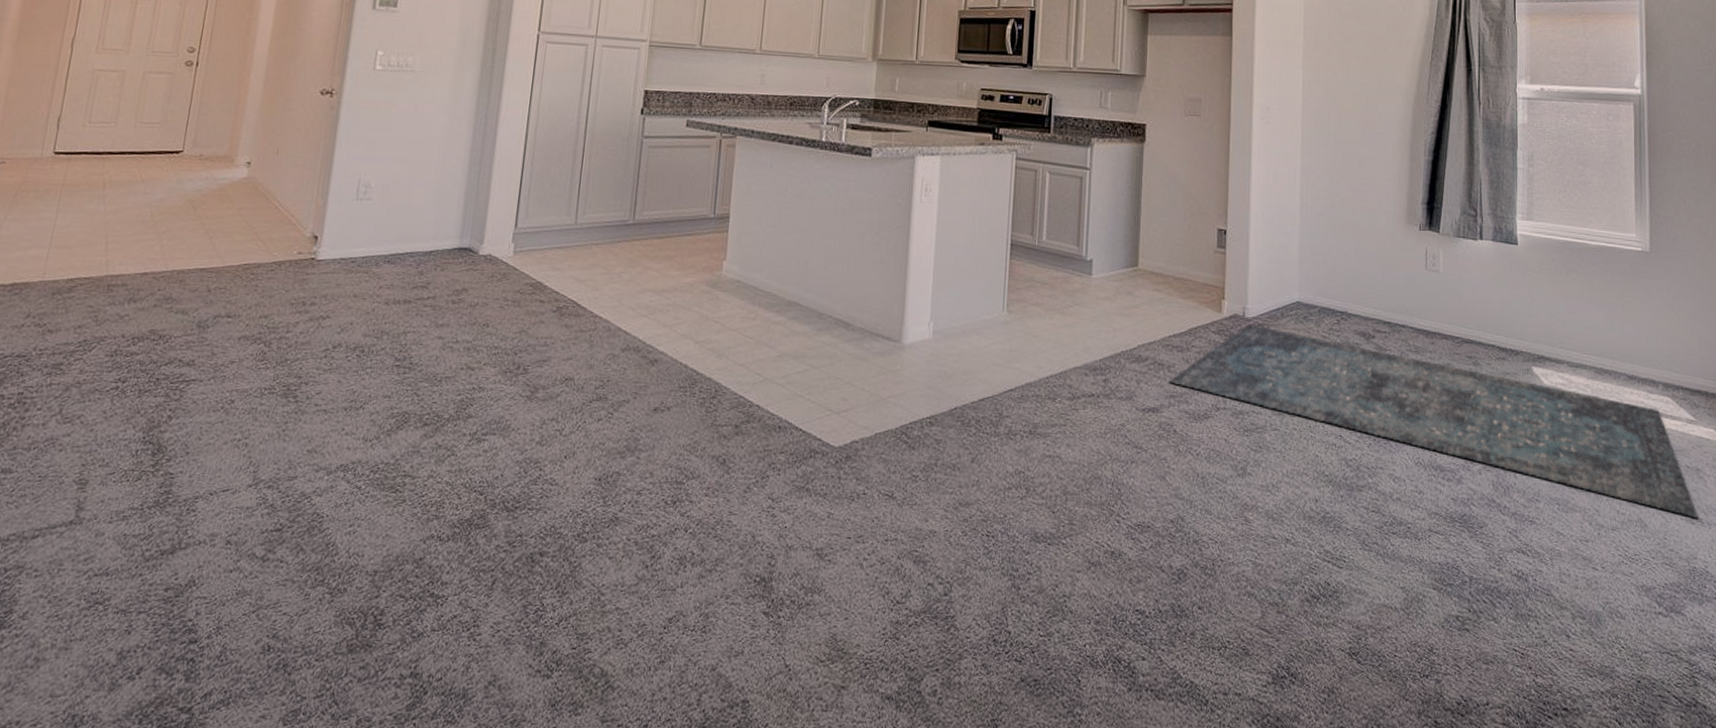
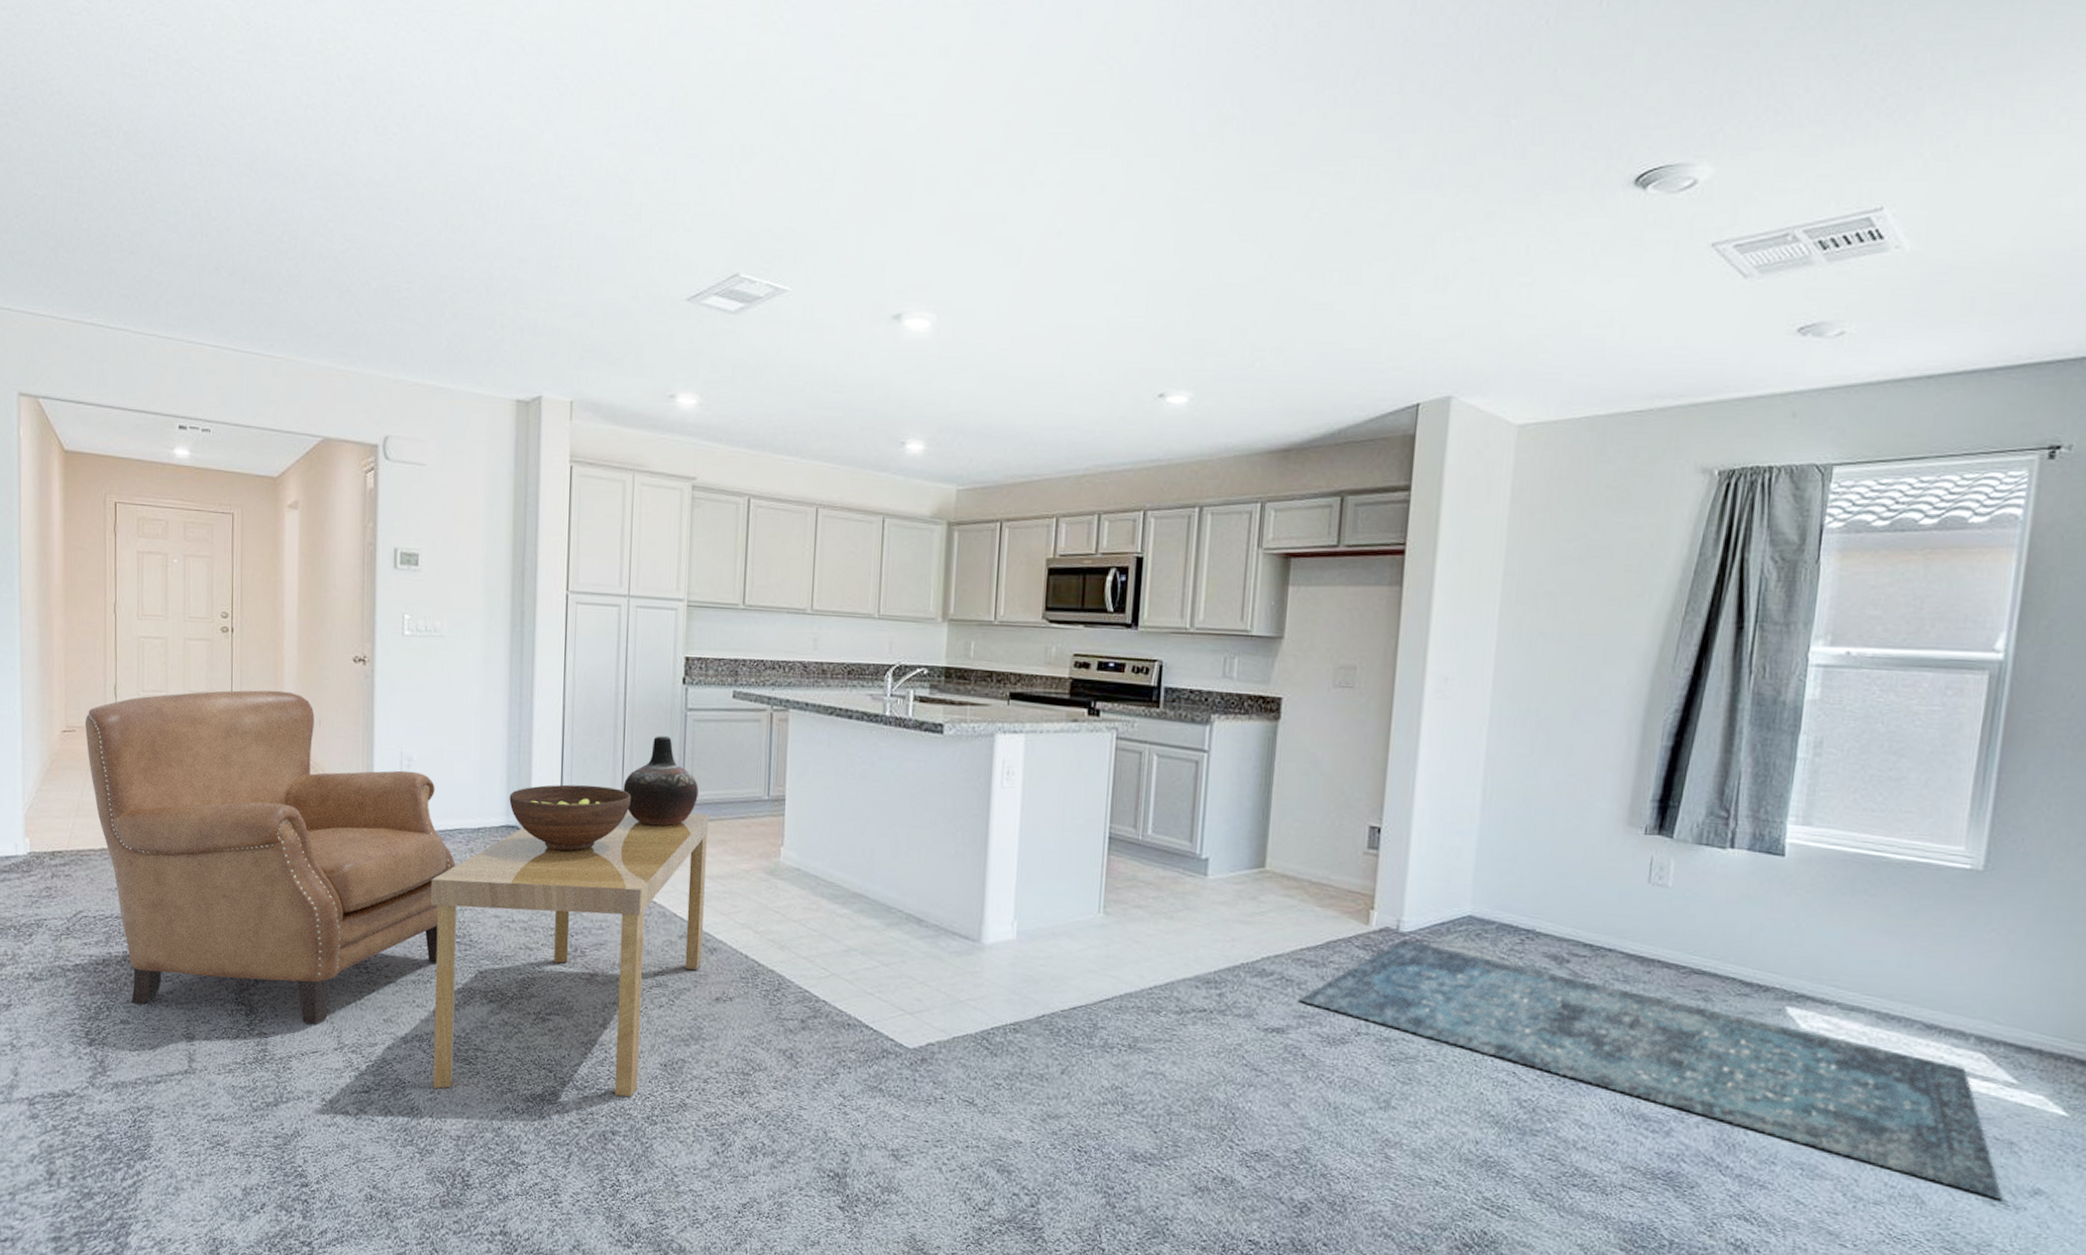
chair: none [14,121,403,460] -> present [84,690,455,1024]
dining table: none [353,230,658,522] -> present [430,810,709,1097]
fruit bowl: none [464,207,586,271] -> present [509,784,632,852]
vase: none [577,161,650,245] -> present [623,736,698,826]

